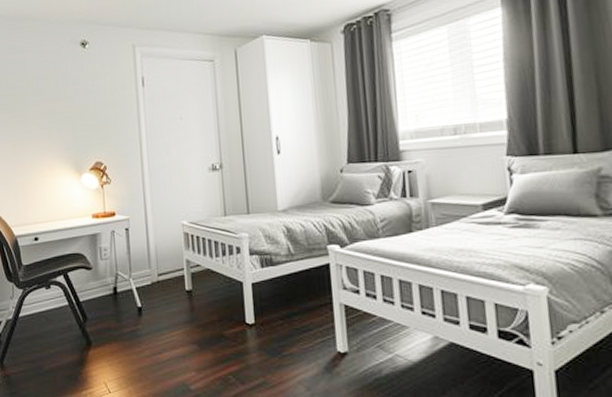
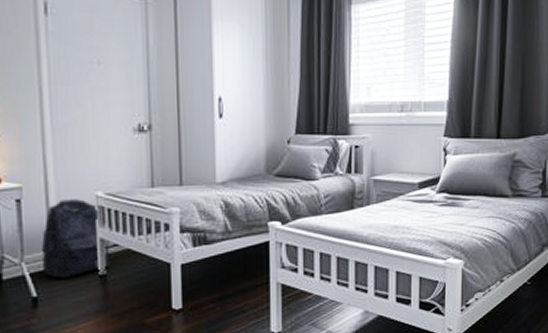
backpack: none [143,227,195,292] -> present [41,199,110,279]

